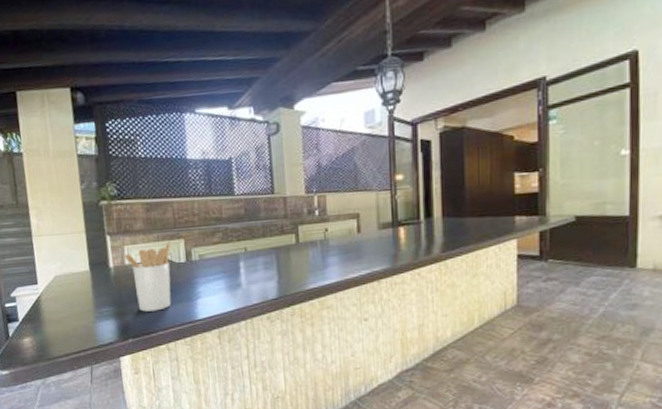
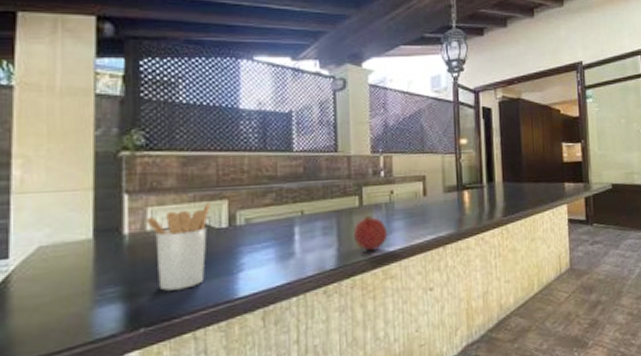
fruit: none [291,252,324,284] -> present [353,216,388,251]

